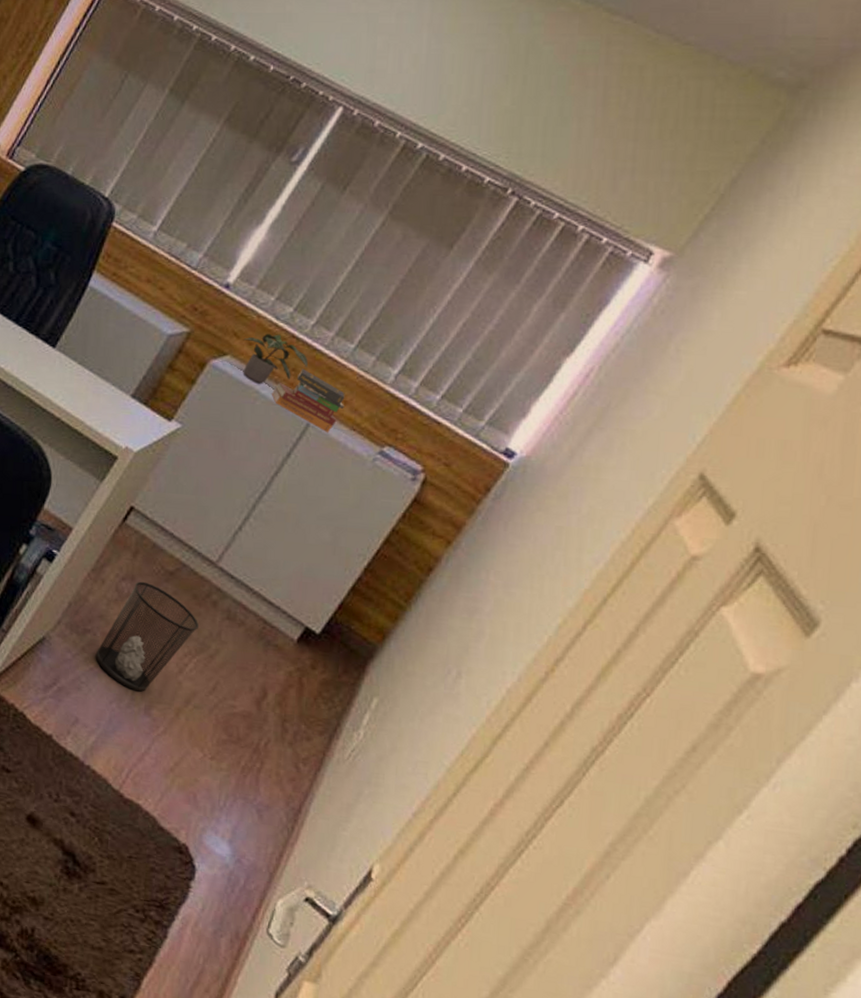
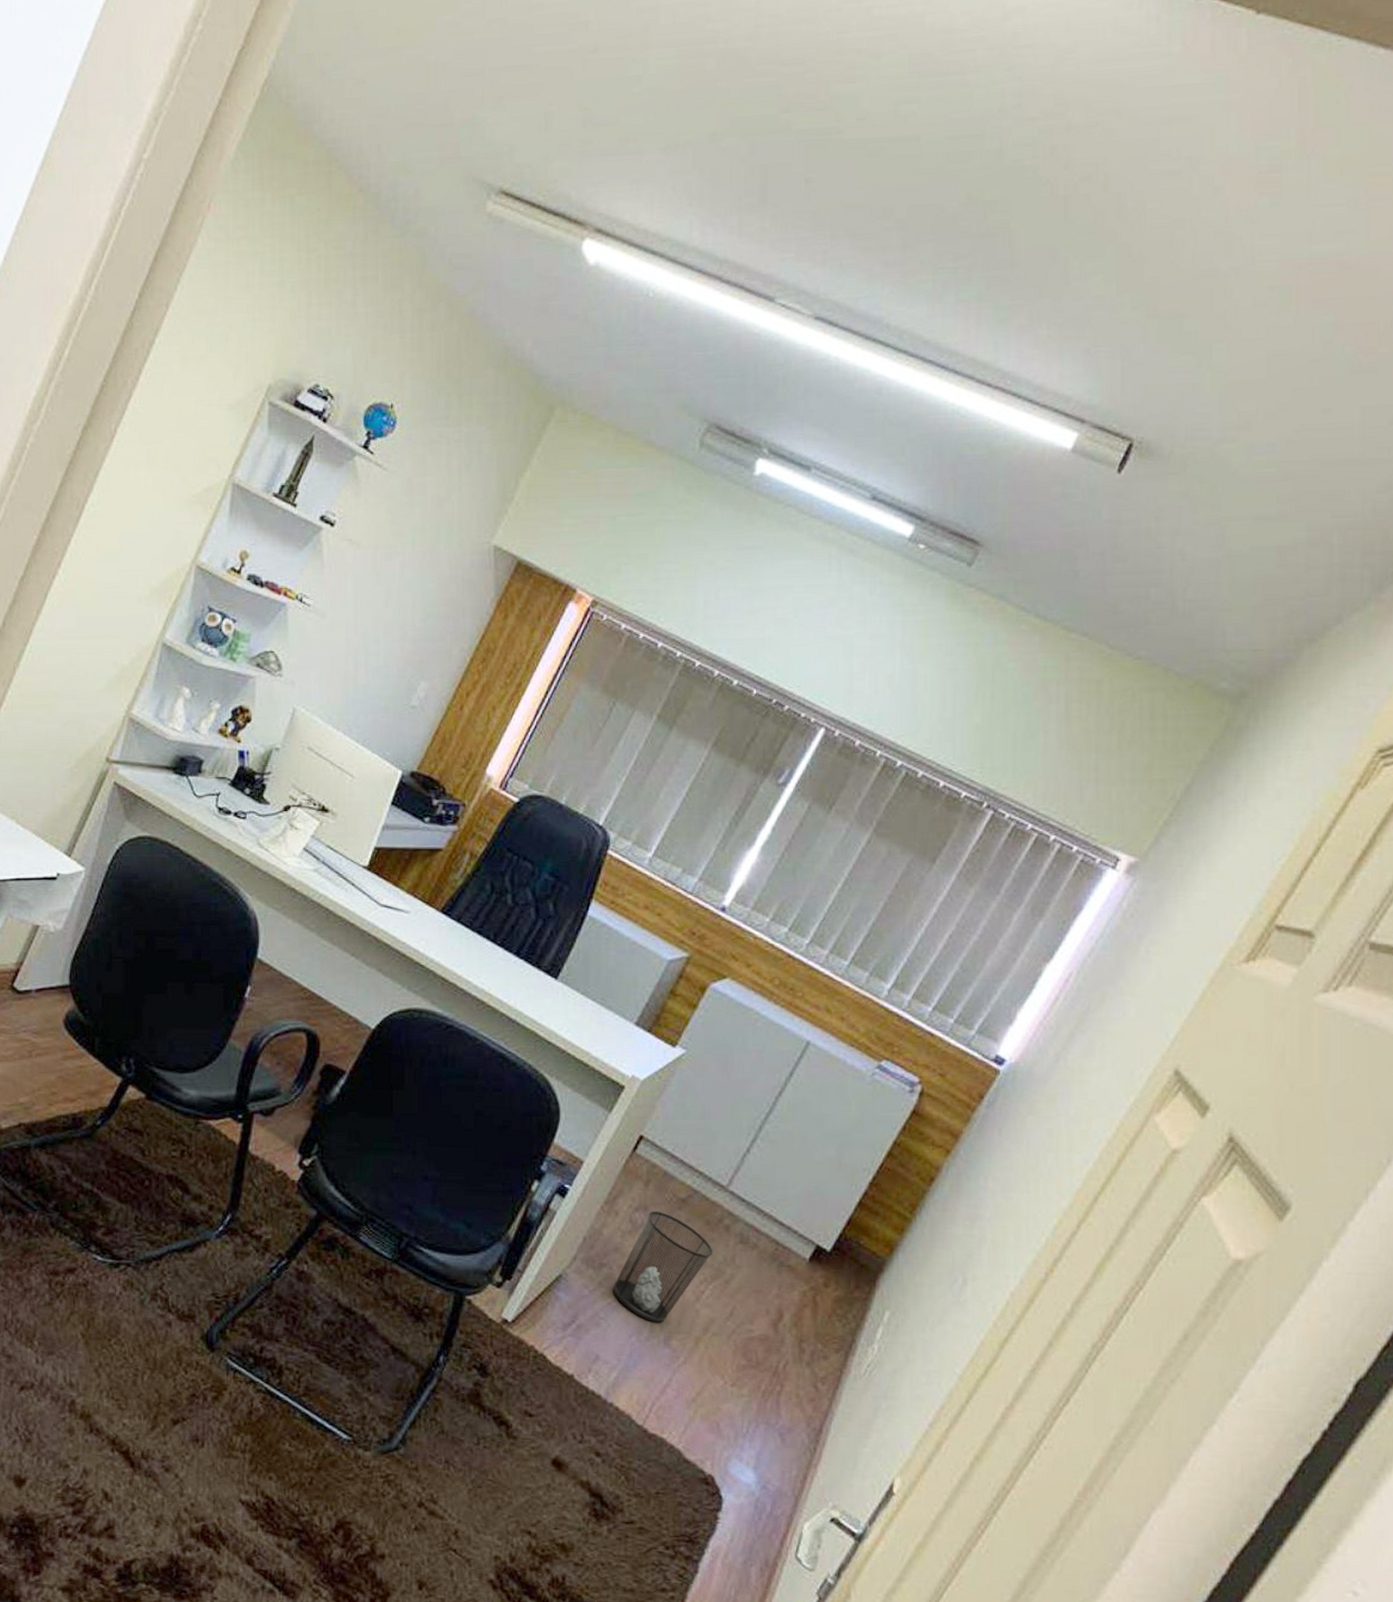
potted plant: present [243,333,308,385] -> none [741,954,804,1006]
books: present [271,368,345,433] -> none [771,987,842,1051]

